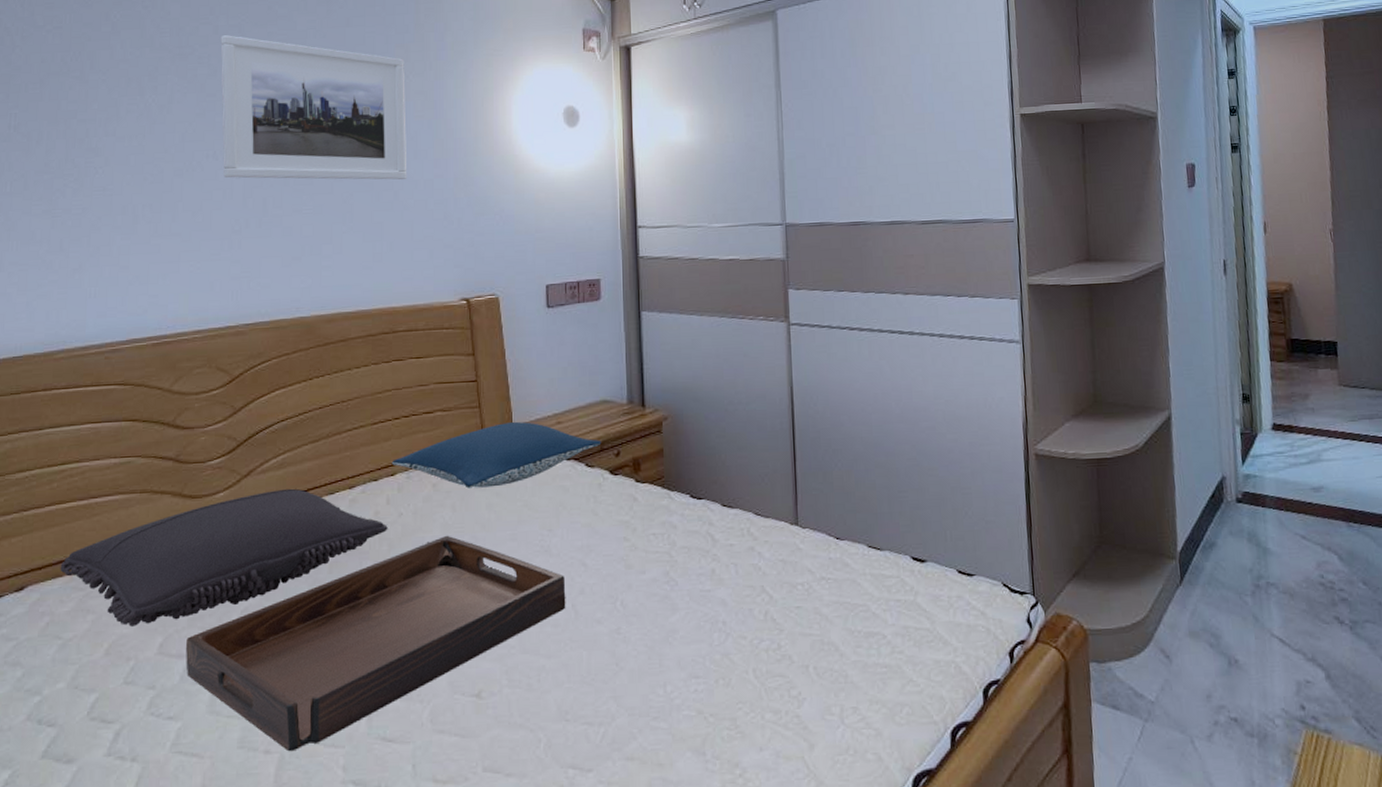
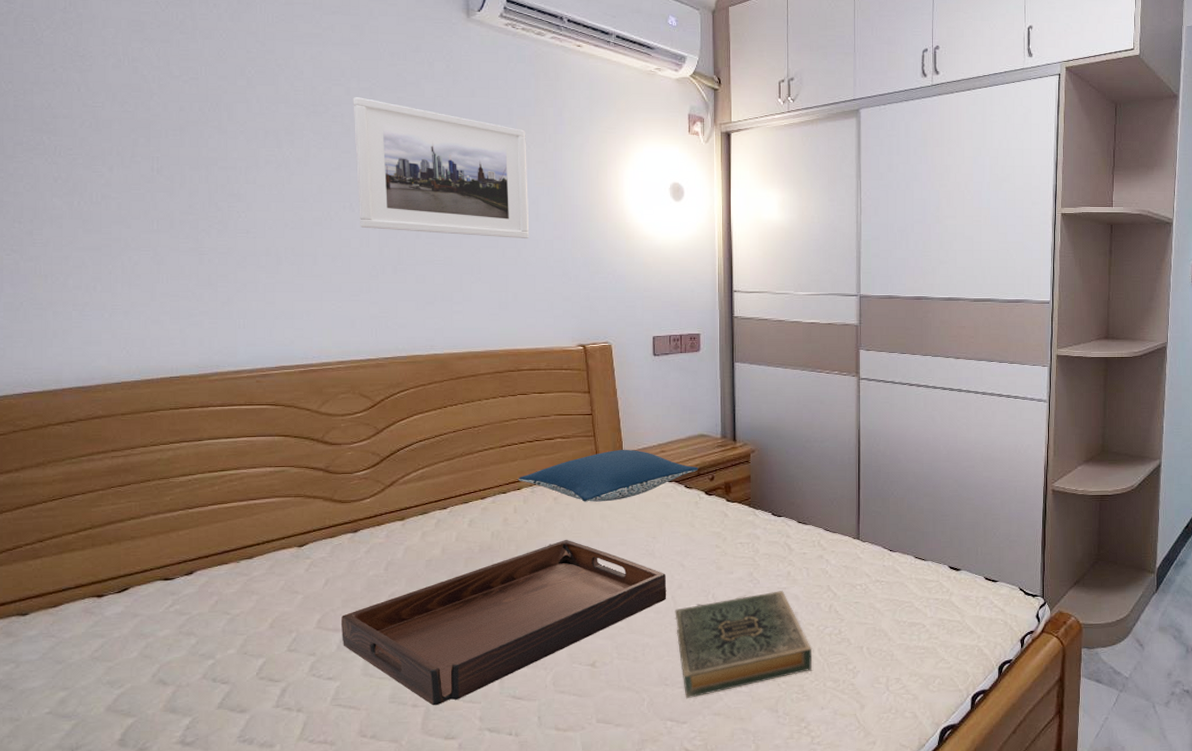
pillow: present [60,488,388,627] -> none [225,497,515,606]
hardback book: none [576,594,746,739] -> present [675,591,813,699]

